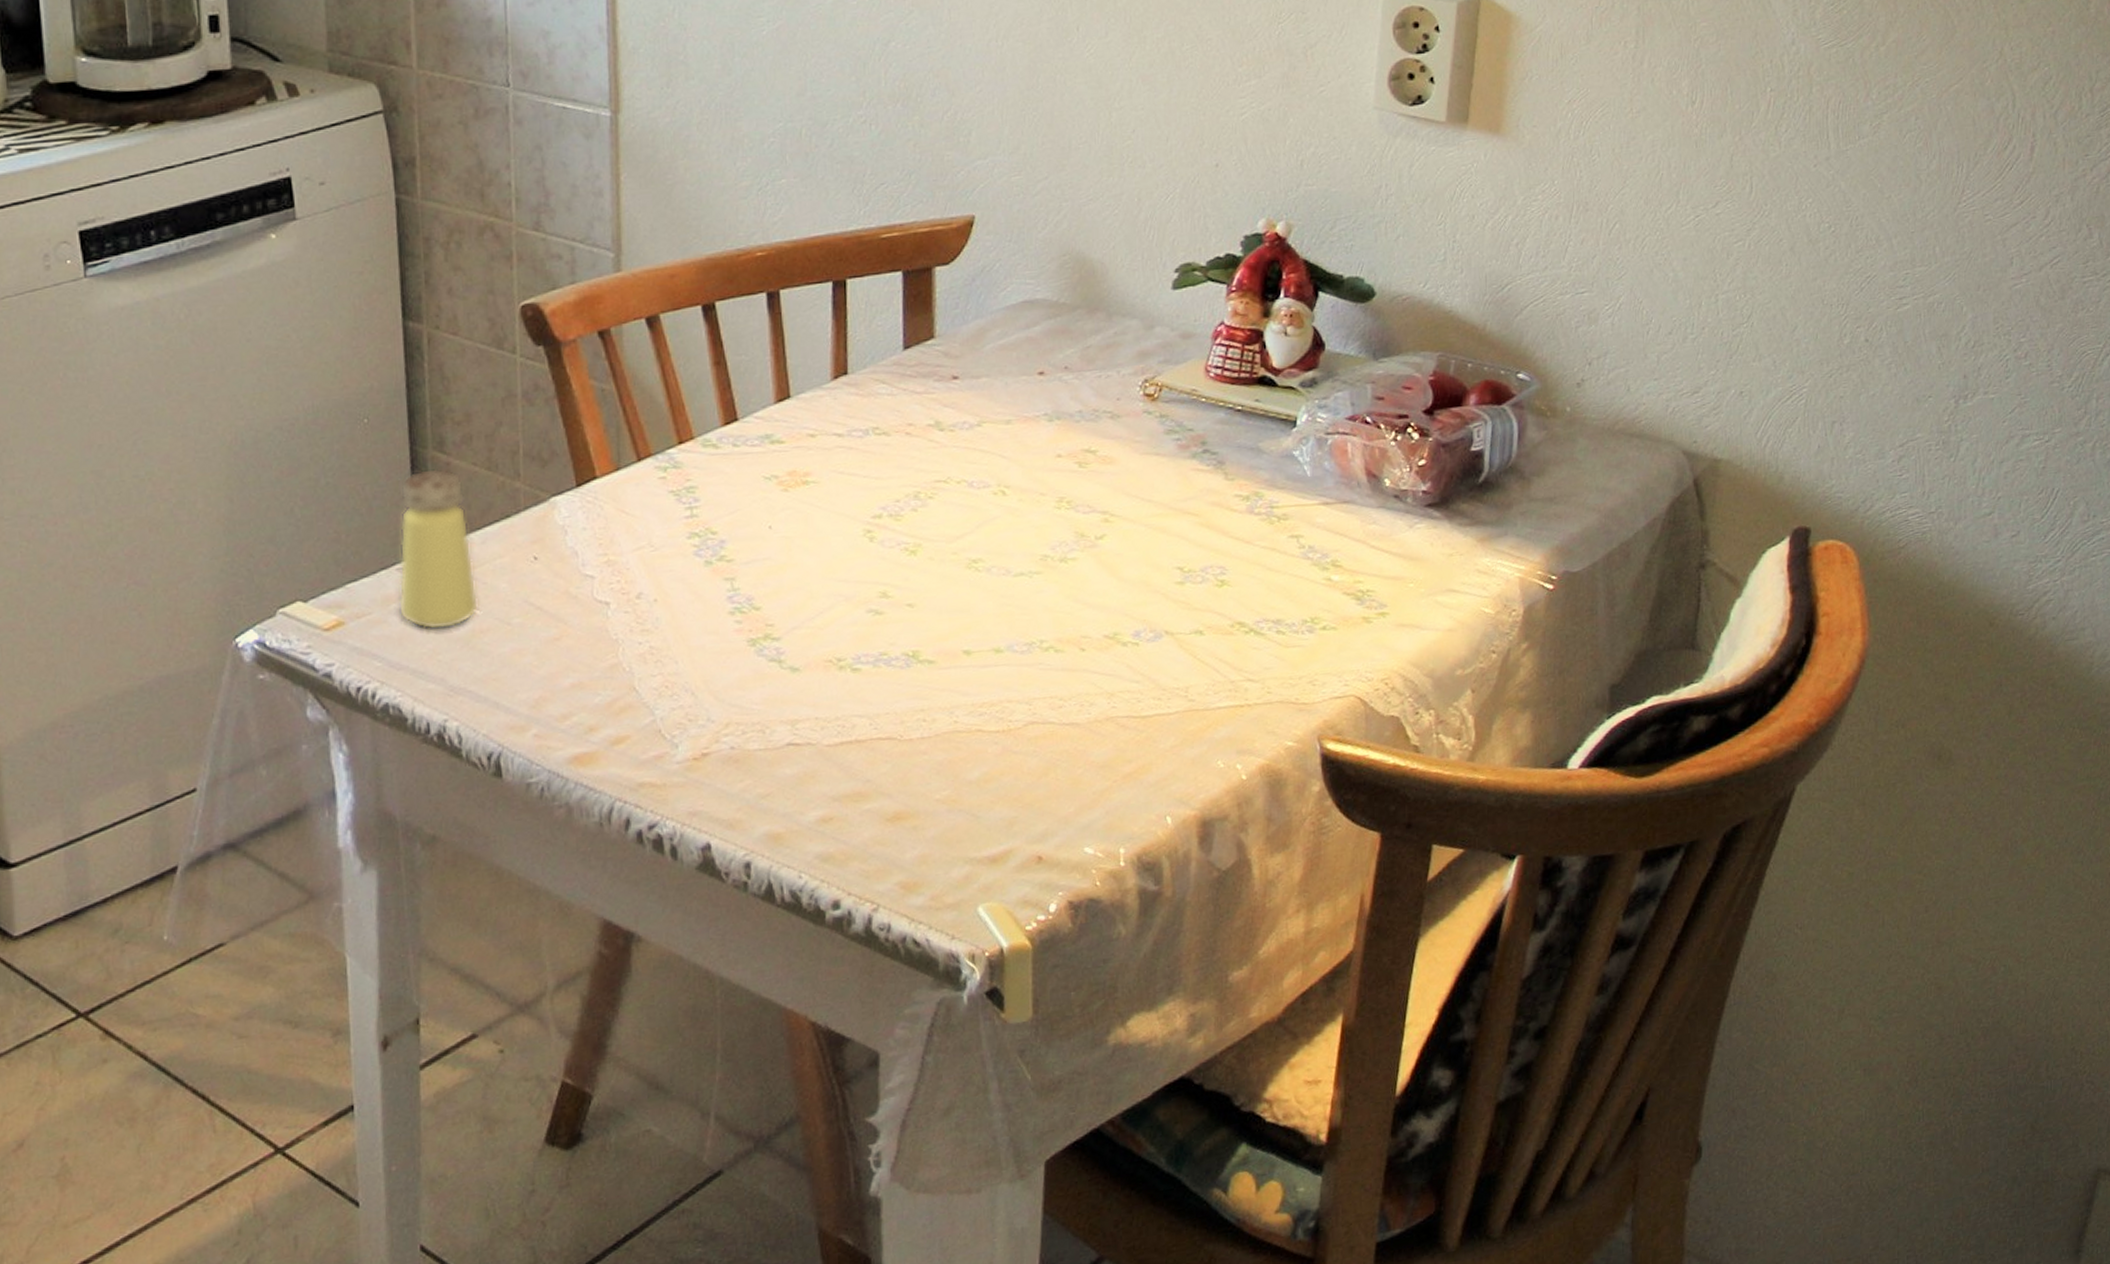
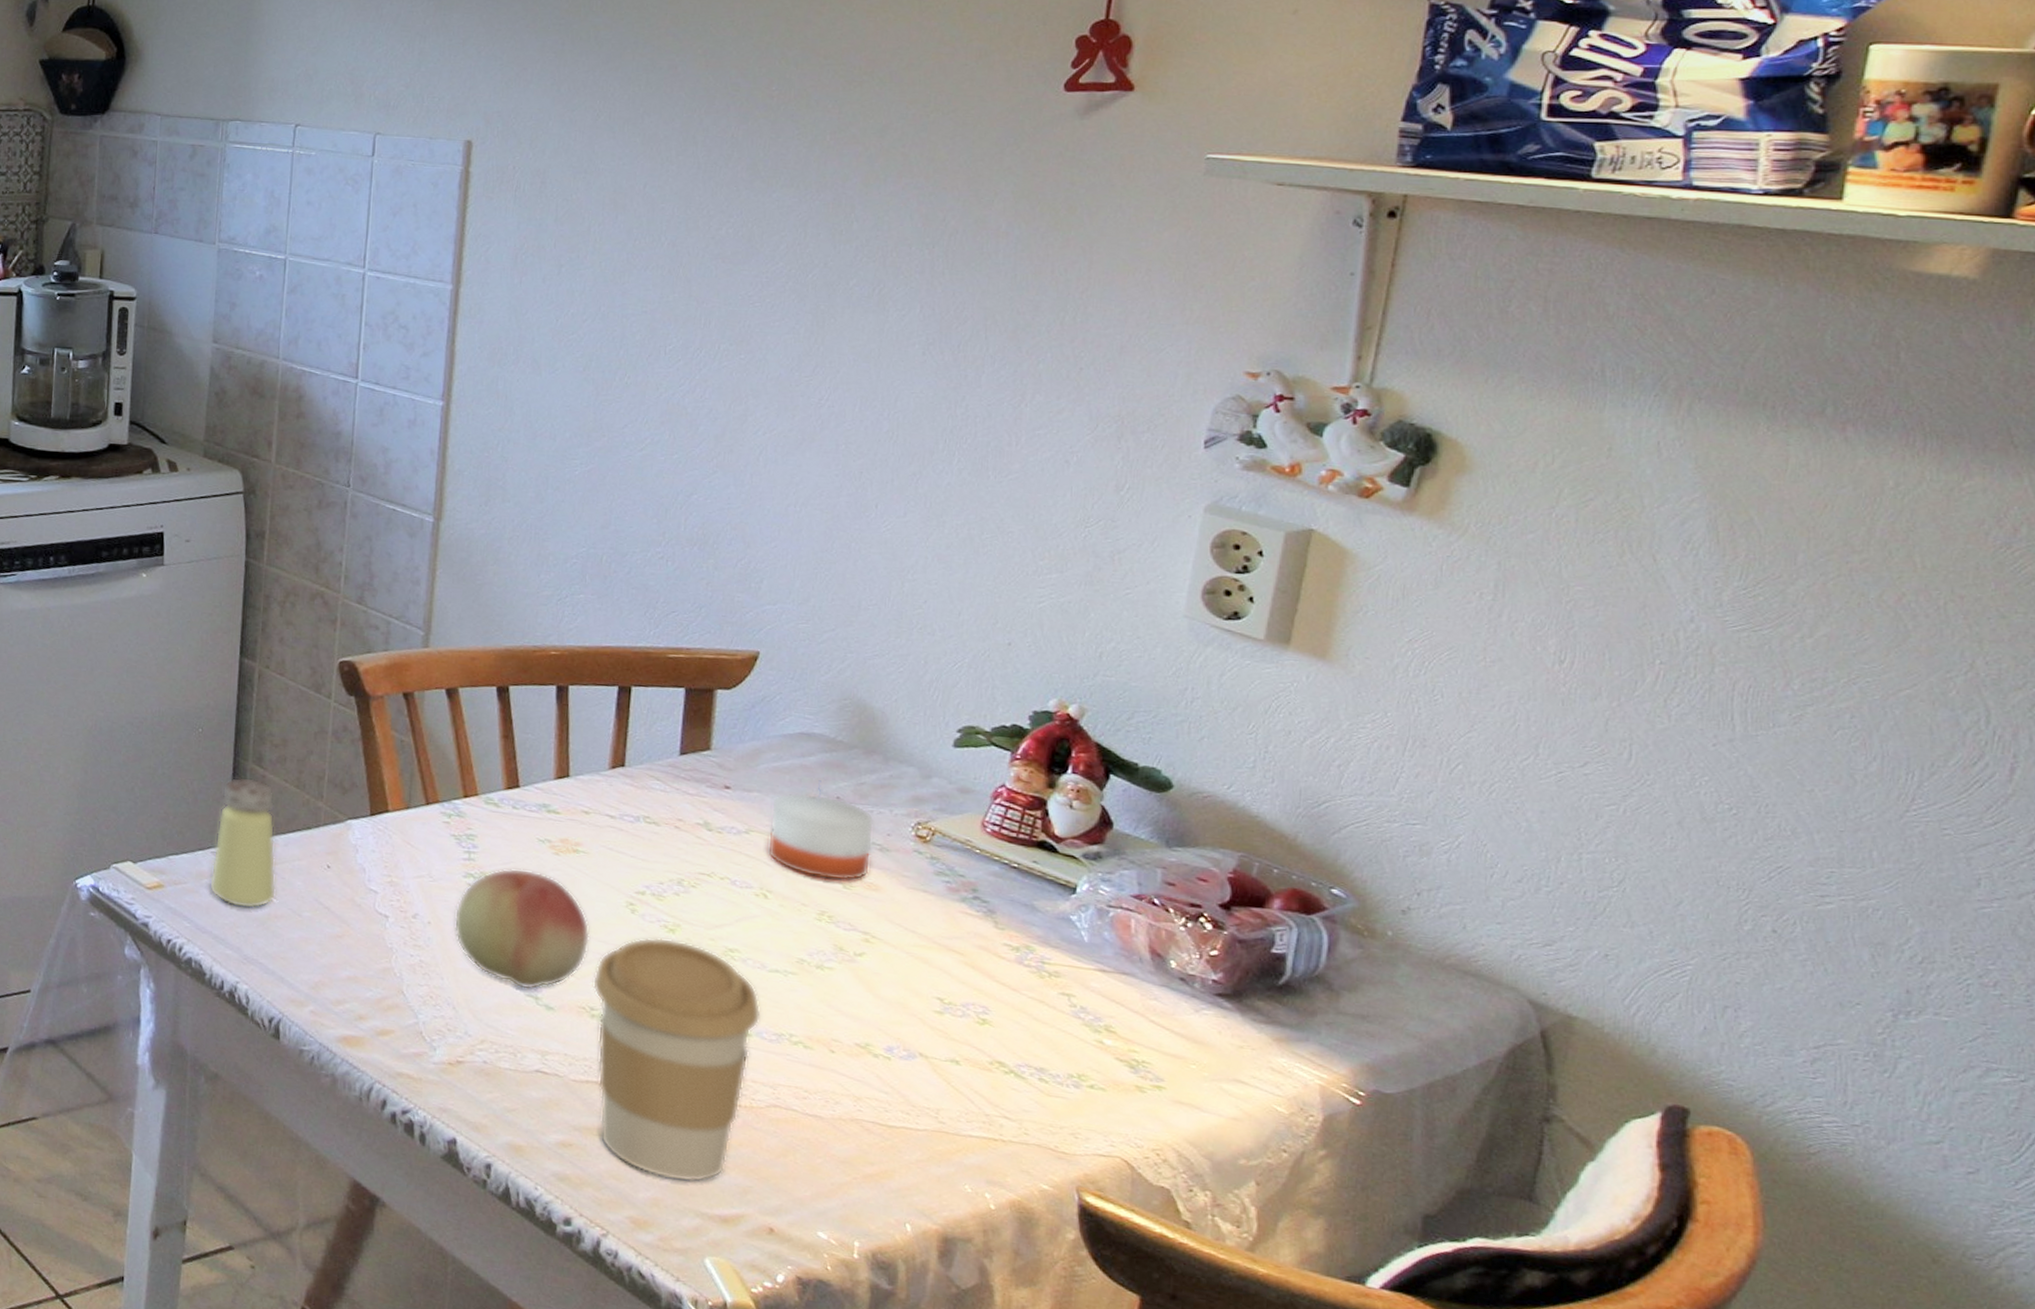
fruit: none [682,514,829,654] -> present [453,868,590,990]
coffee cup: none [836,561,1010,831] -> present [592,937,761,1183]
candle: none [1000,351,1104,462] -> present [767,780,875,881]

